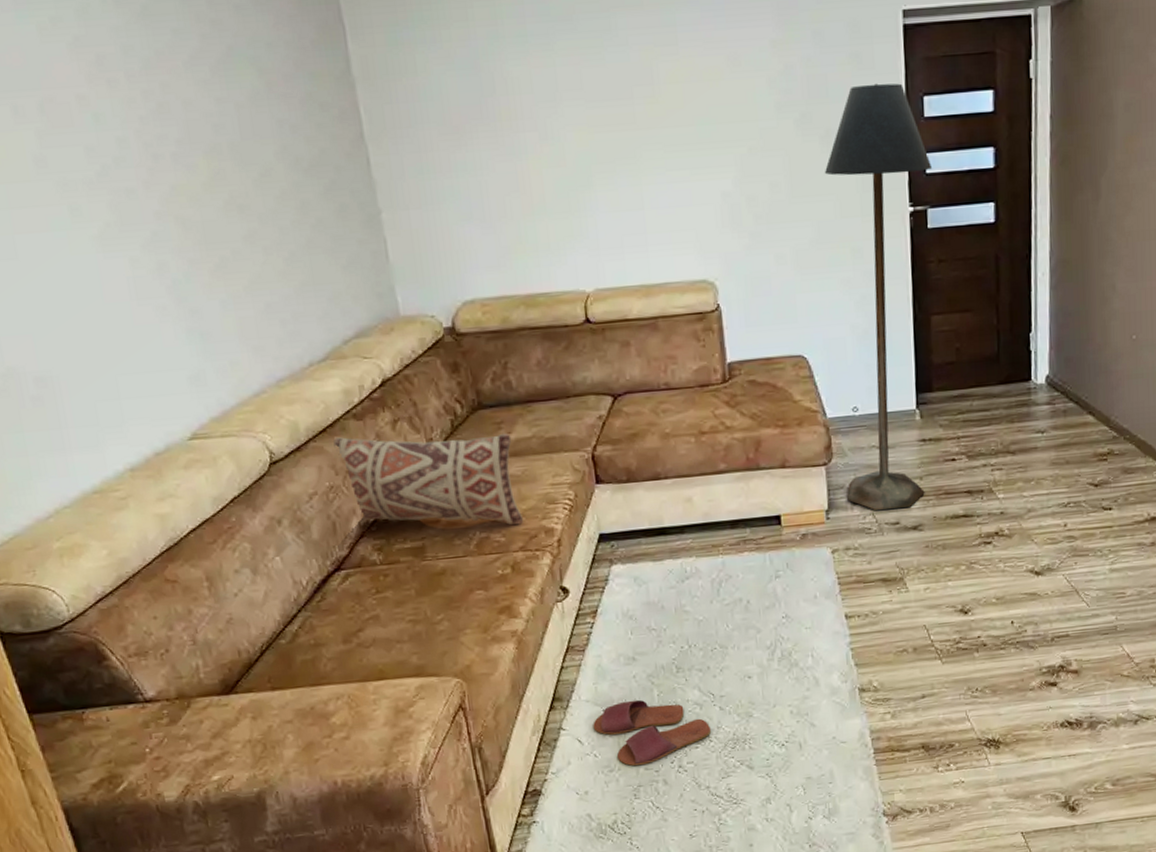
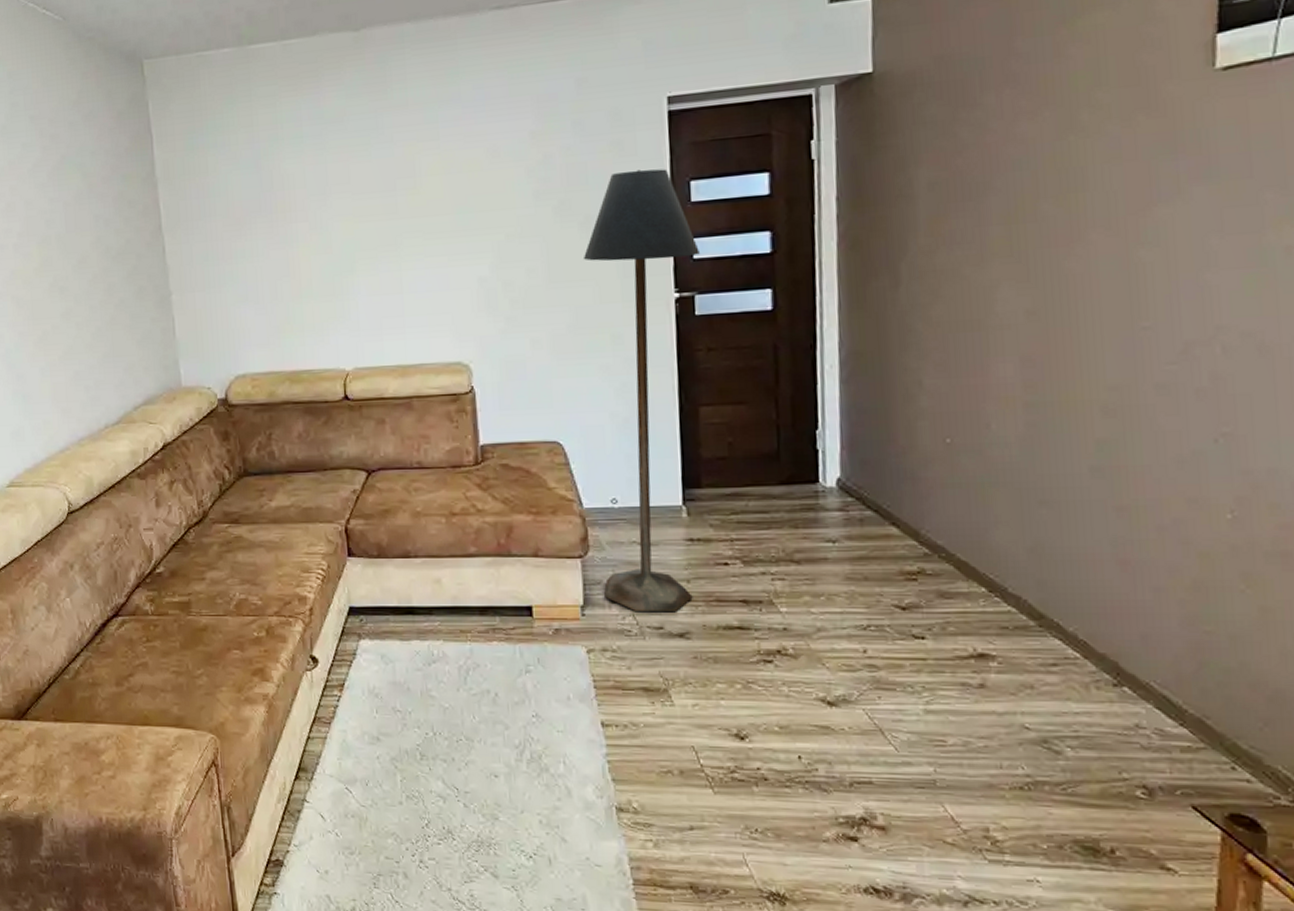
pillow: present [333,433,523,525] -> none [120,494,279,590]
slippers: present [593,699,712,766] -> none [335,782,455,853]

